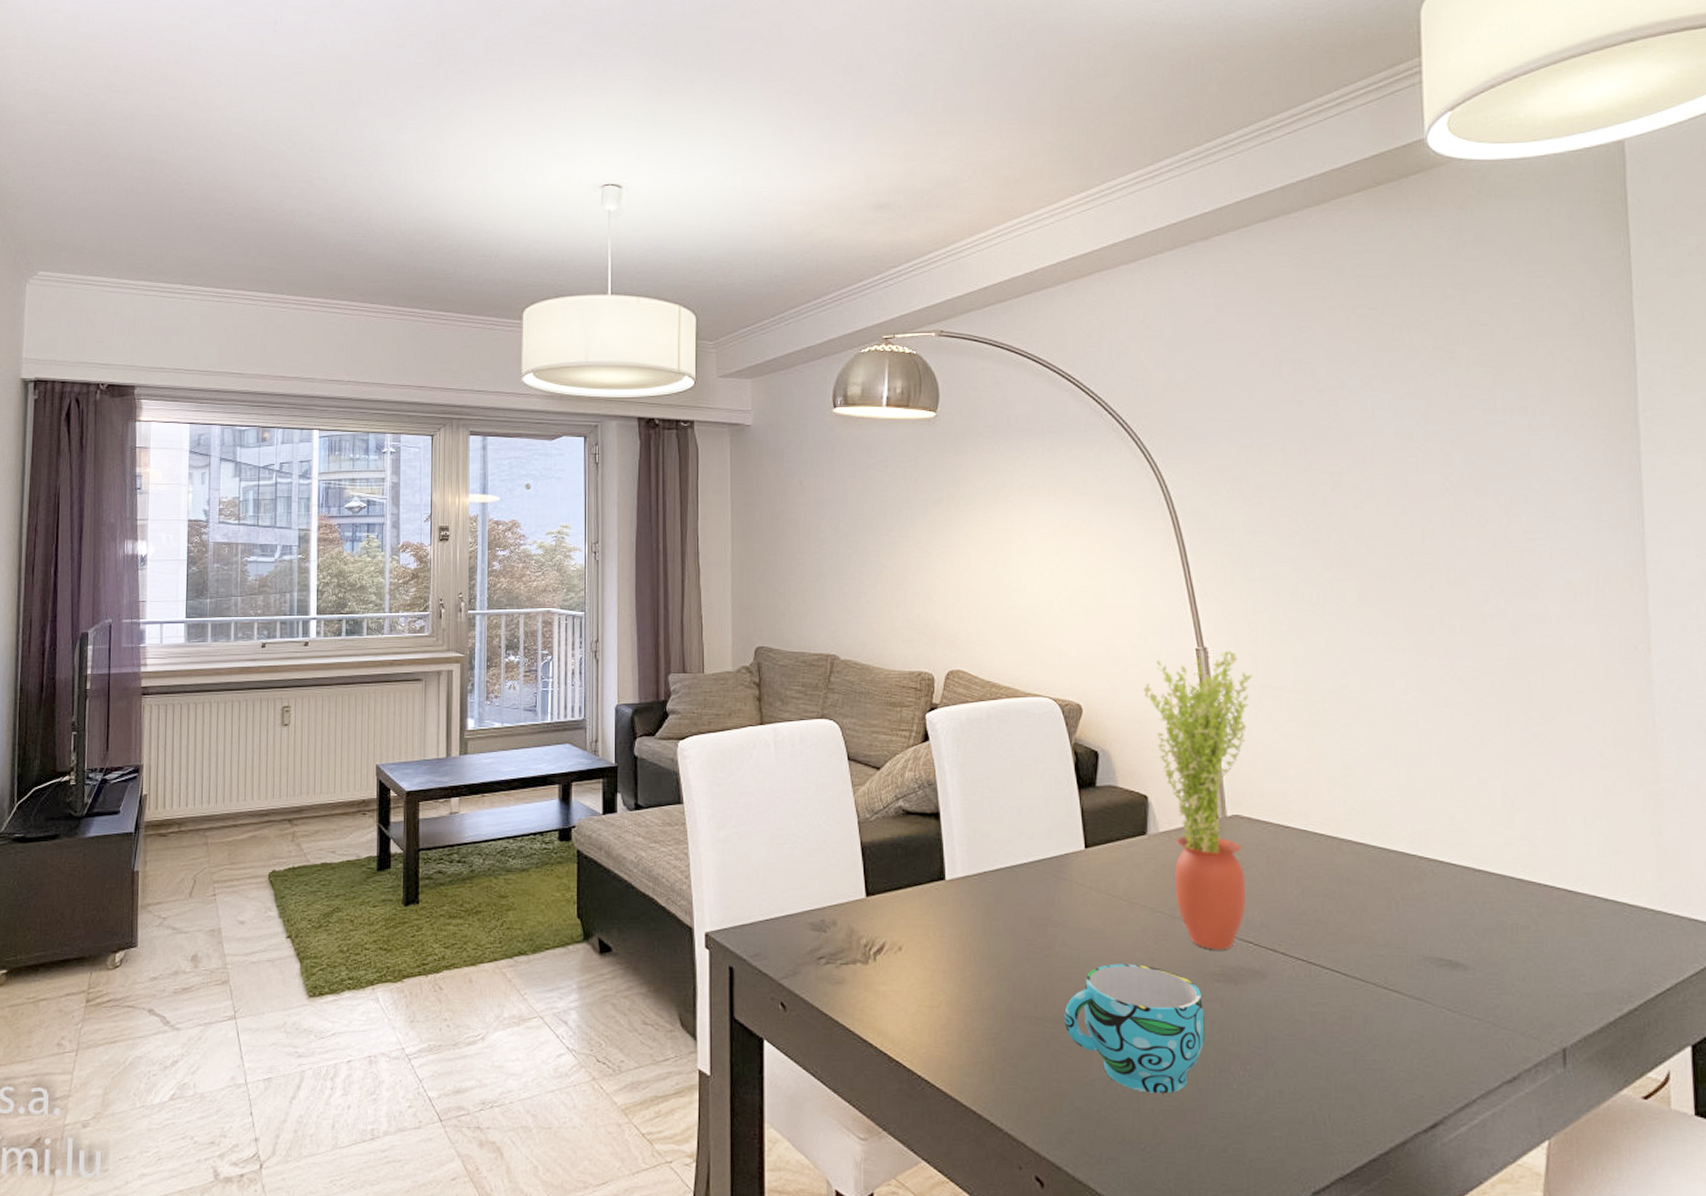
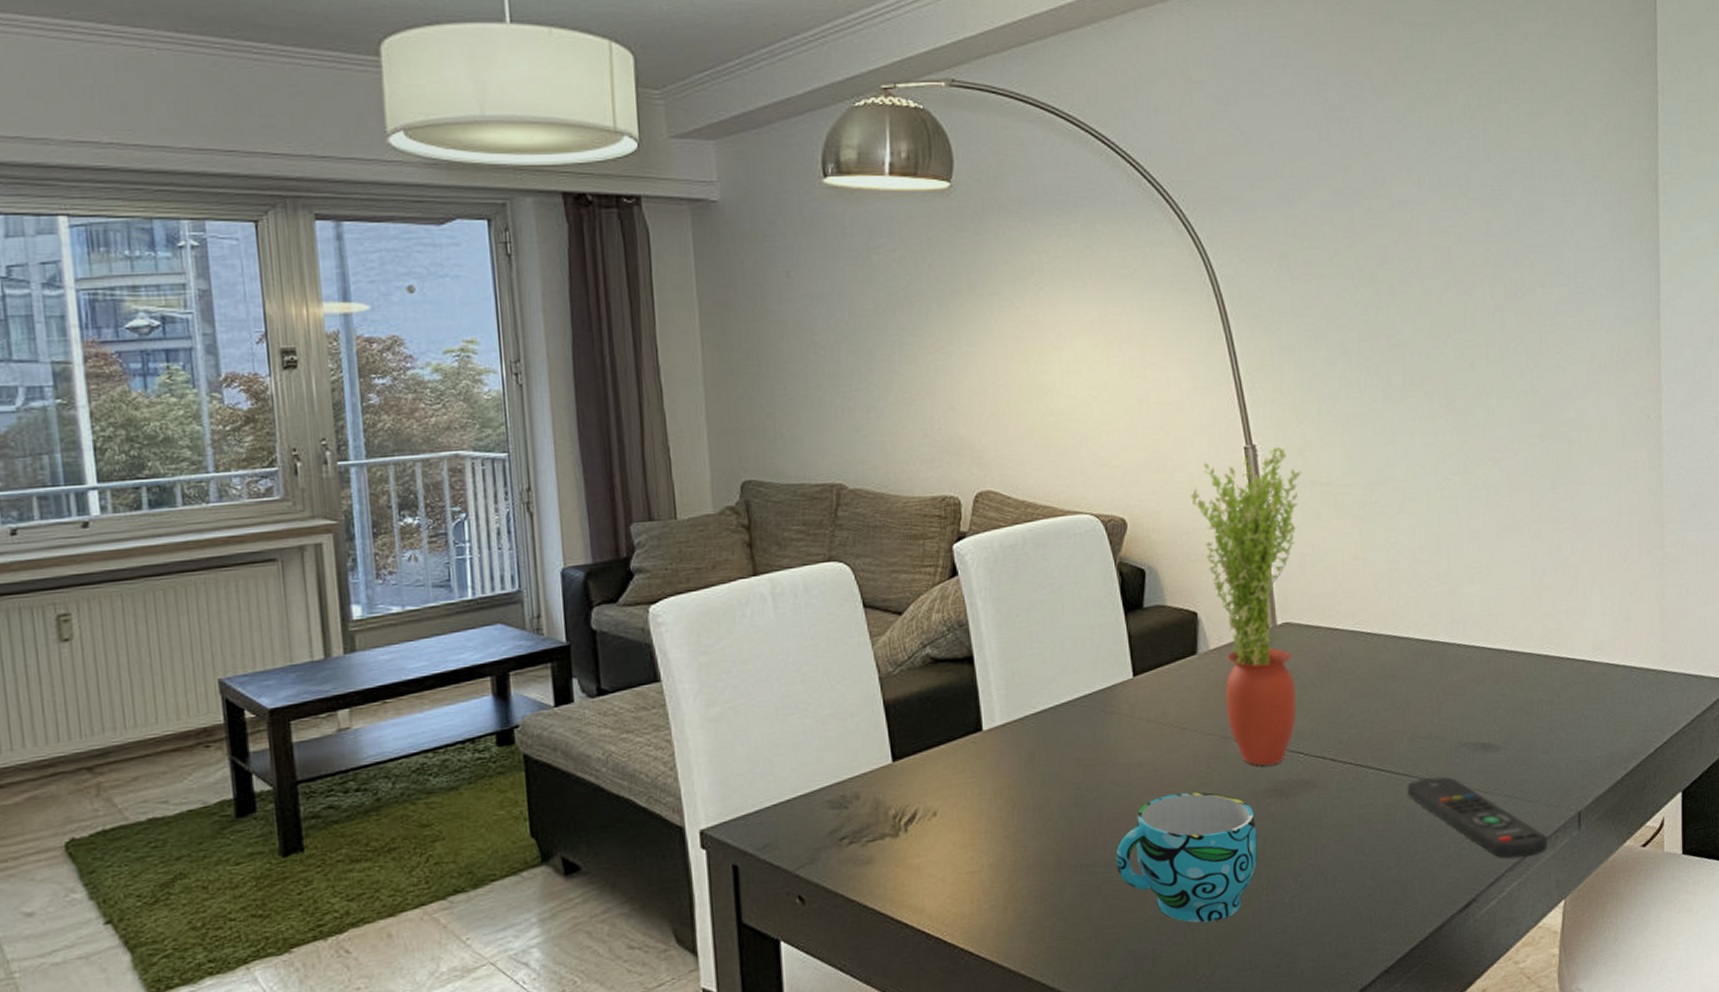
remote control: none [1365,987,1526,1087] -> present [1408,777,1547,858]

